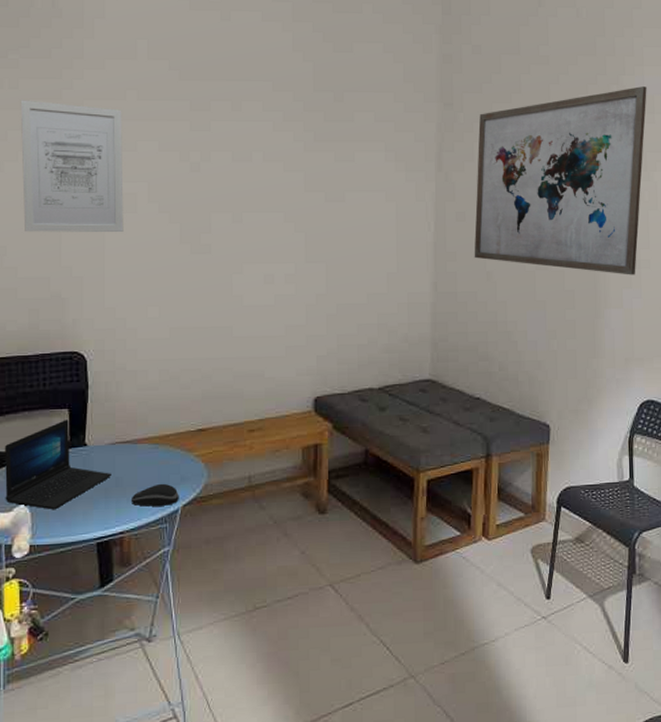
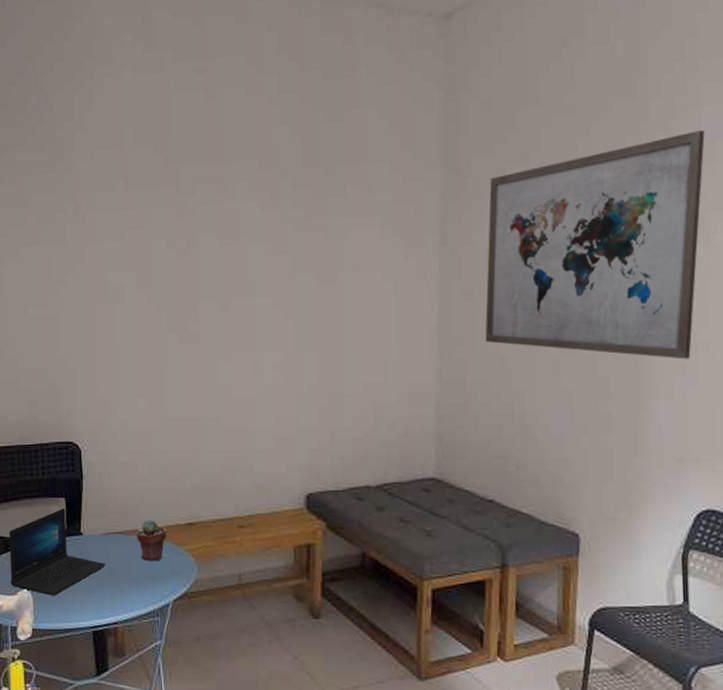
wall art: present [20,100,124,233] -> none [18,196,114,325]
computer mouse: present [130,483,179,507] -> none [123,576,170,599]
potted succulent: none [145,427,176,469] -> present [137,520,167,561]

